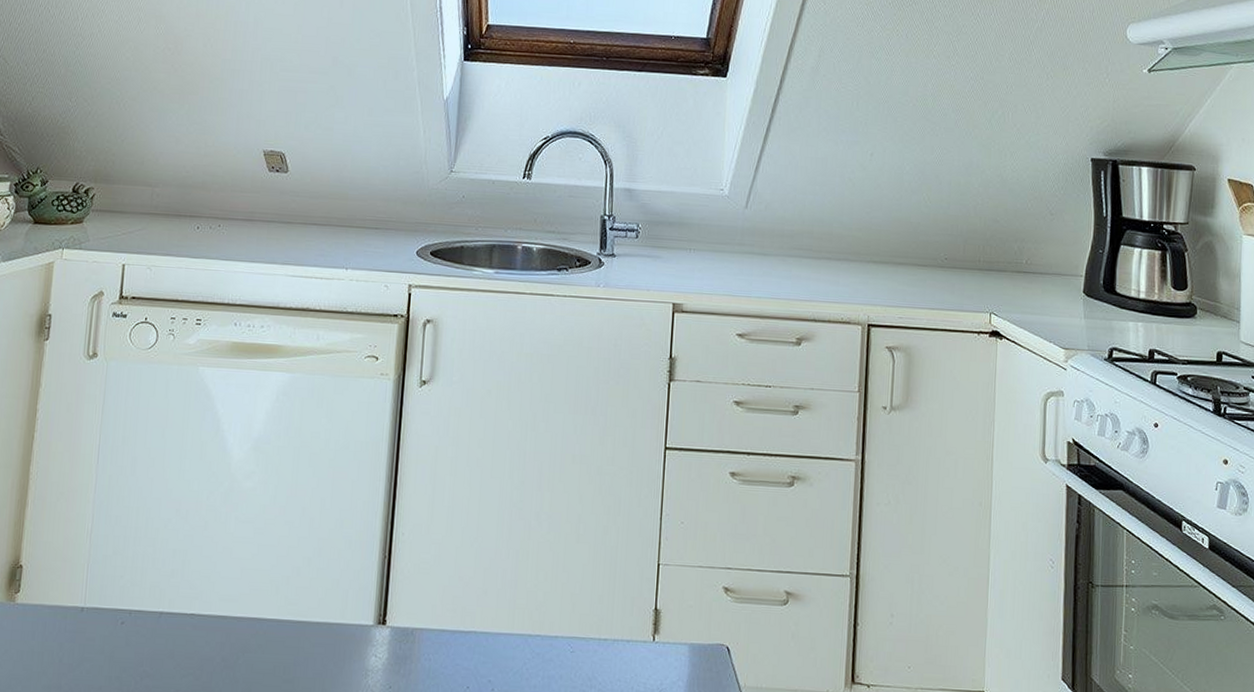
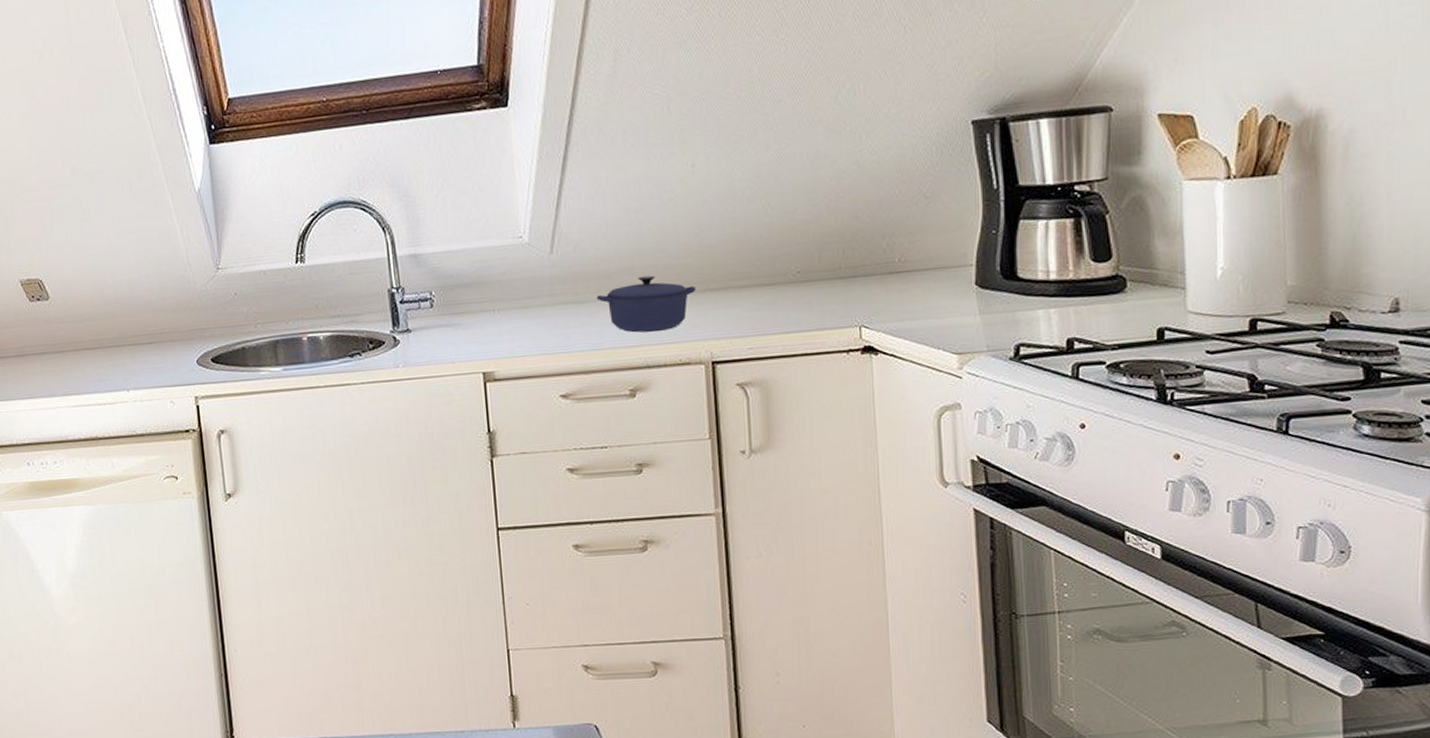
cooking pot: none [778,240,863,291] -> present [596,274,697,333]

